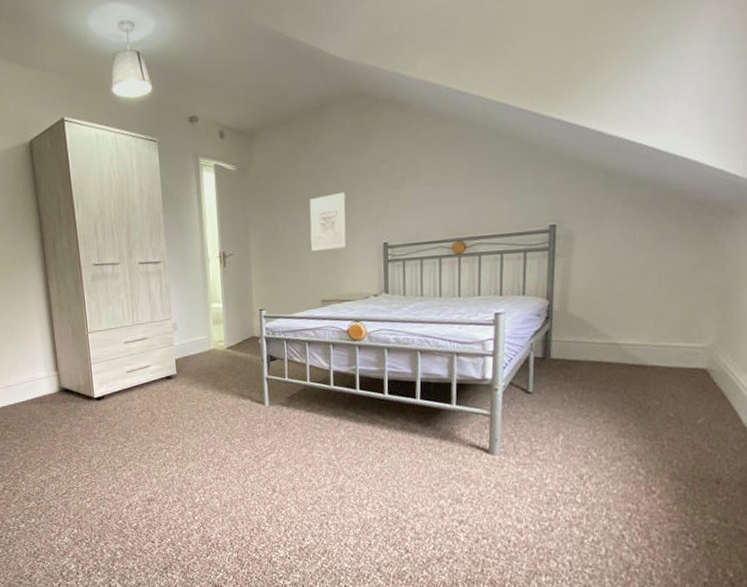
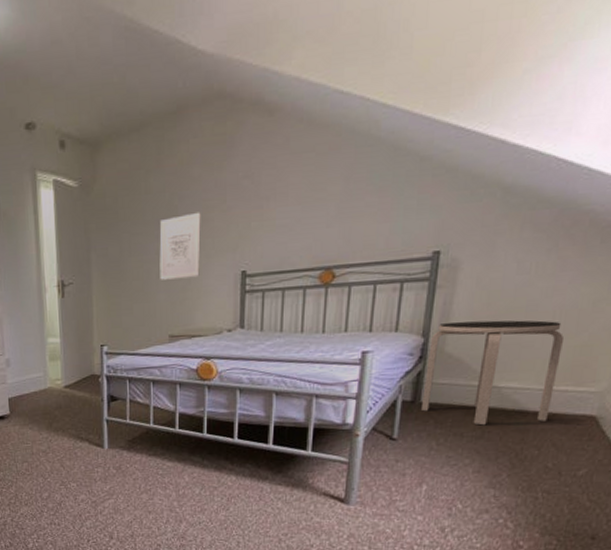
side table: none [552,284,670,379] -> present [422,320,563,426]

